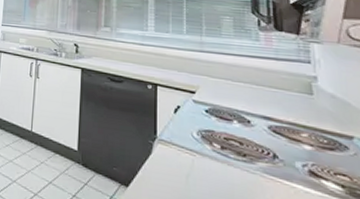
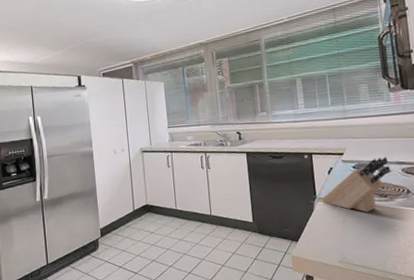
knife block: none [162,105,253,171] -> present [320,157,390,212]

